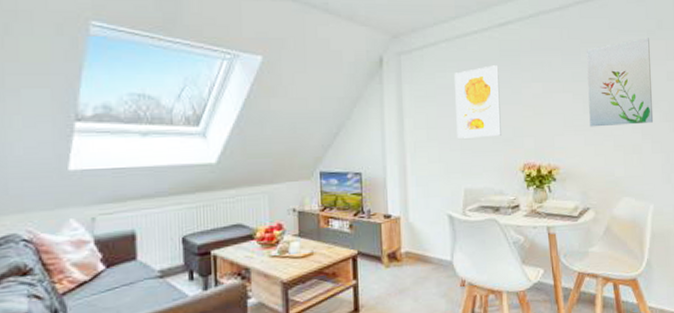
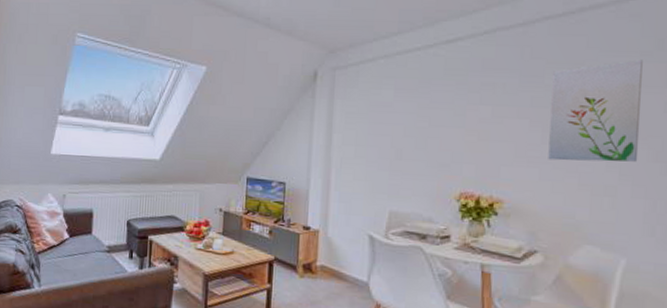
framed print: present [455,65,501,138] -> none [387,84,442,160]

